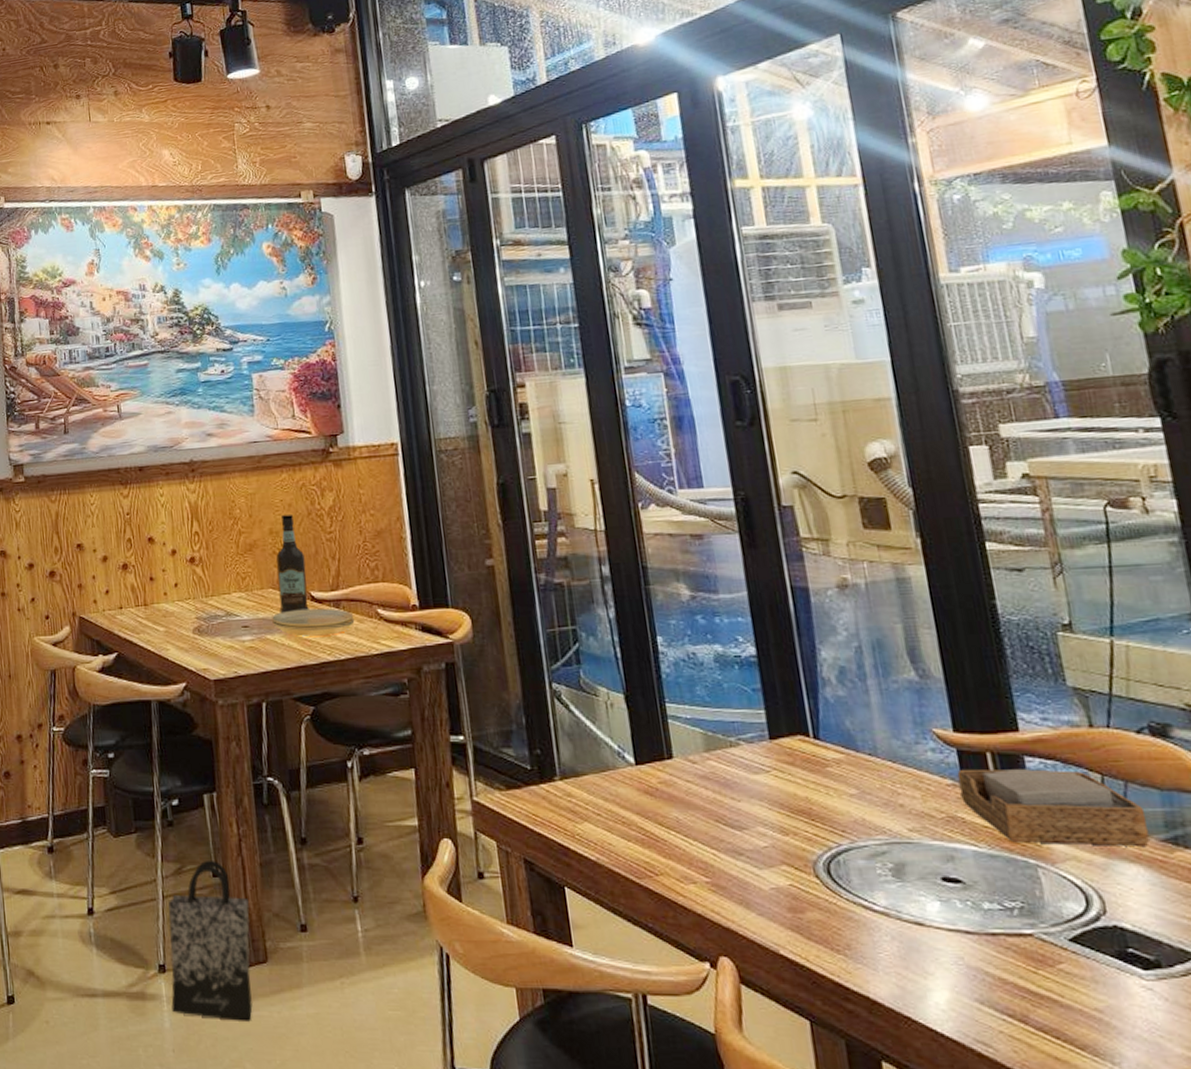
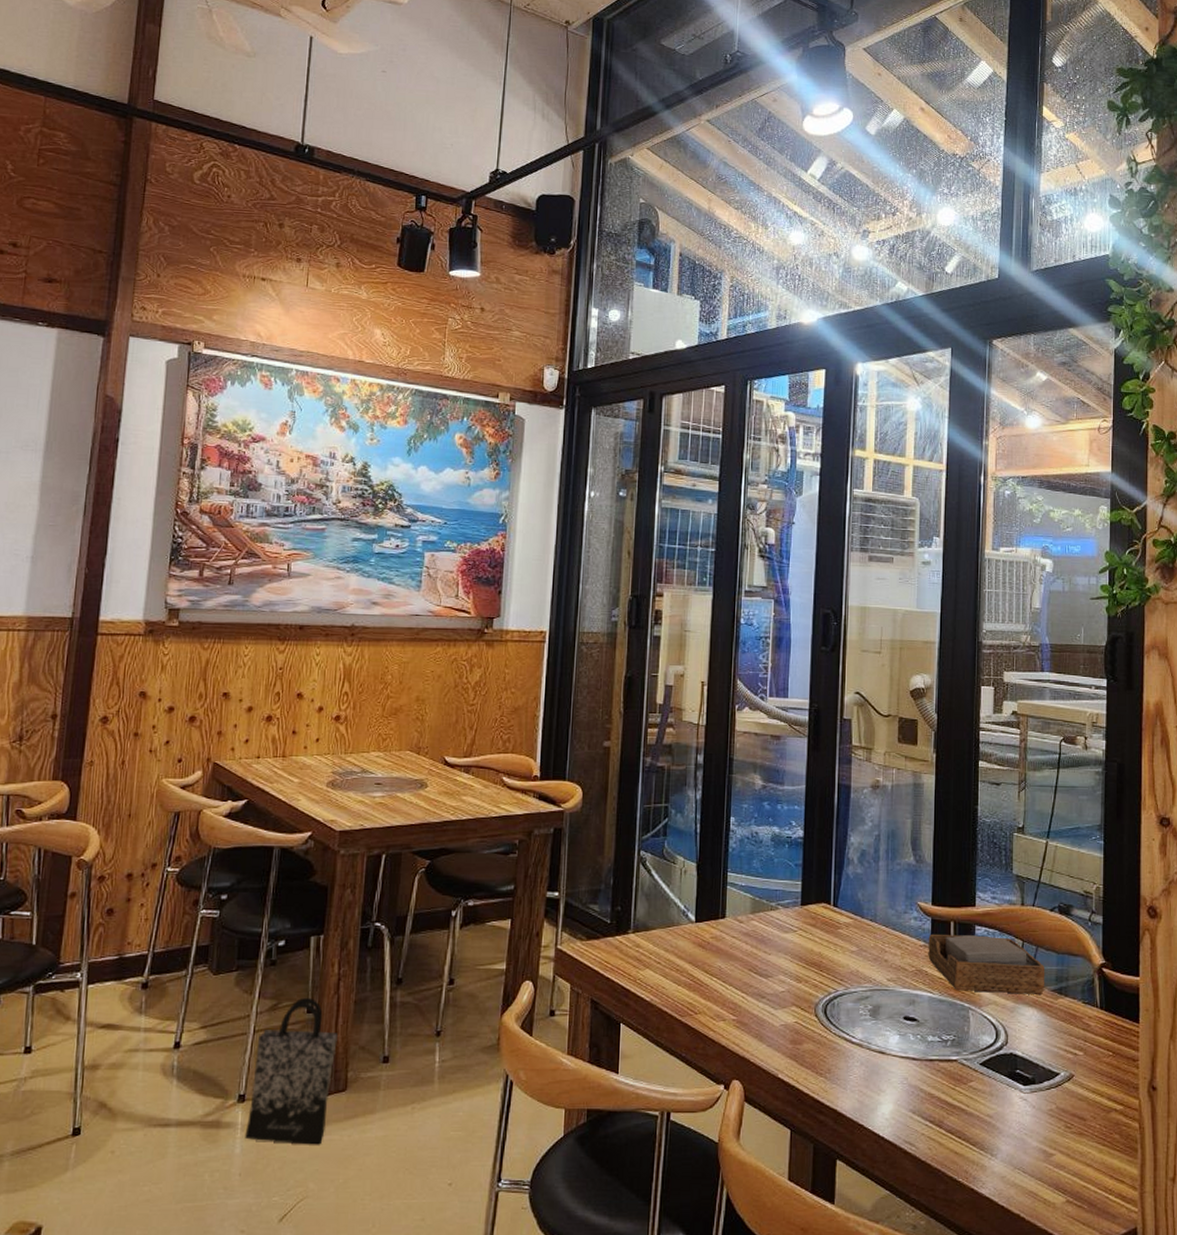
plate: present [272,608,355,637] -> none [405,771,481,797]
root beer: present [275,513,309,613] -> none [413,684,445,774]

